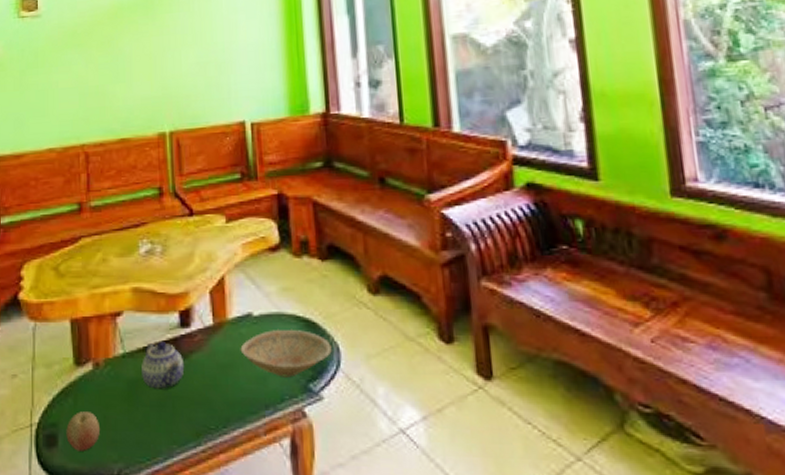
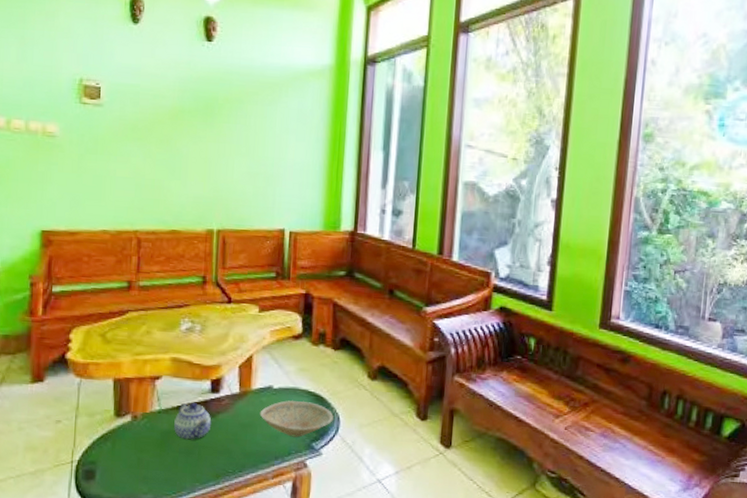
fruit: present [66,411,100,451] -> none [103,453,134,484]

